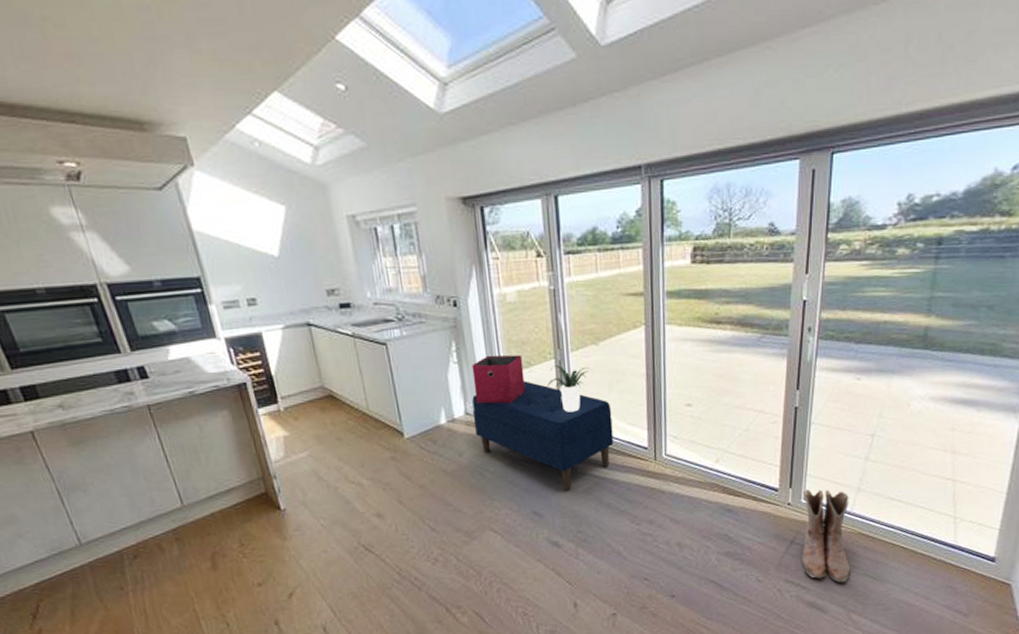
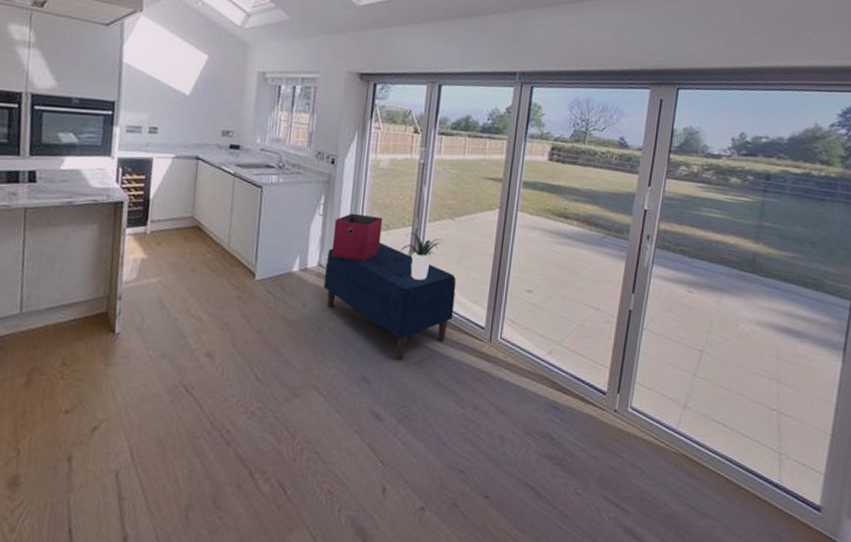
boots: present [802,489,851,583] -> none [623,397,676,511]

